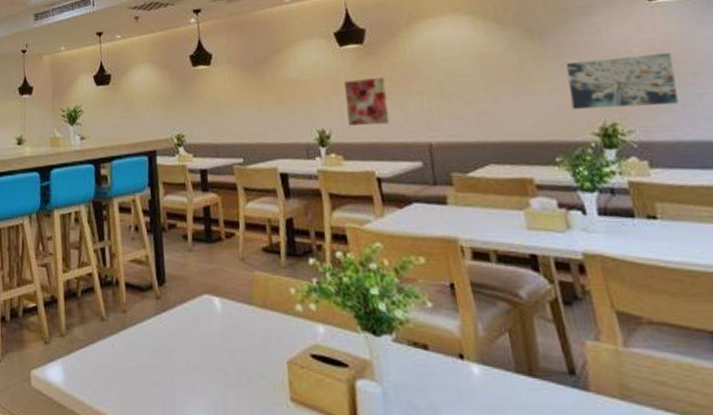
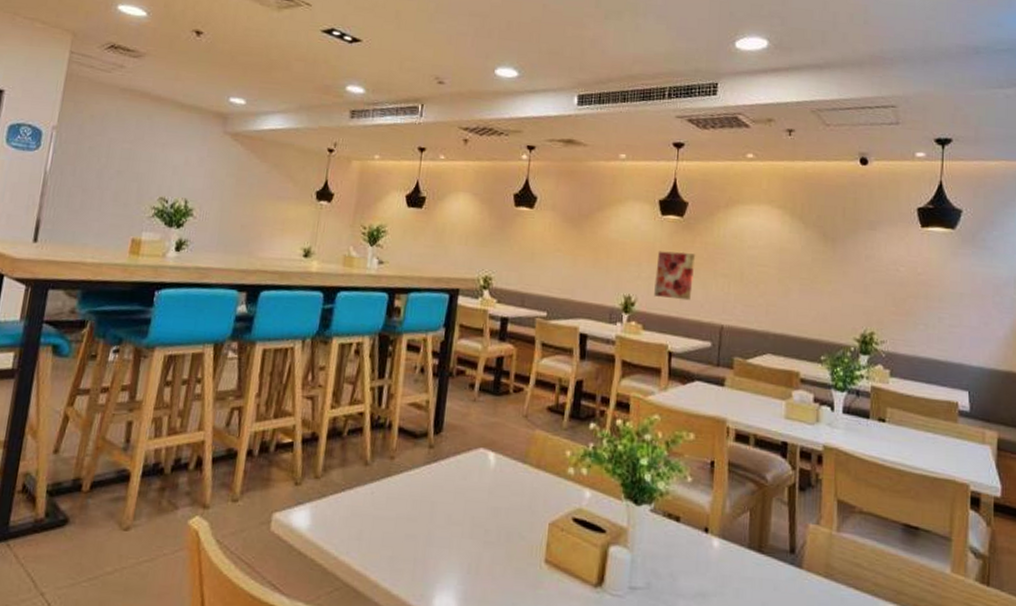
wall art: present [565,53,679,109] -> none [844,271,927,324]

